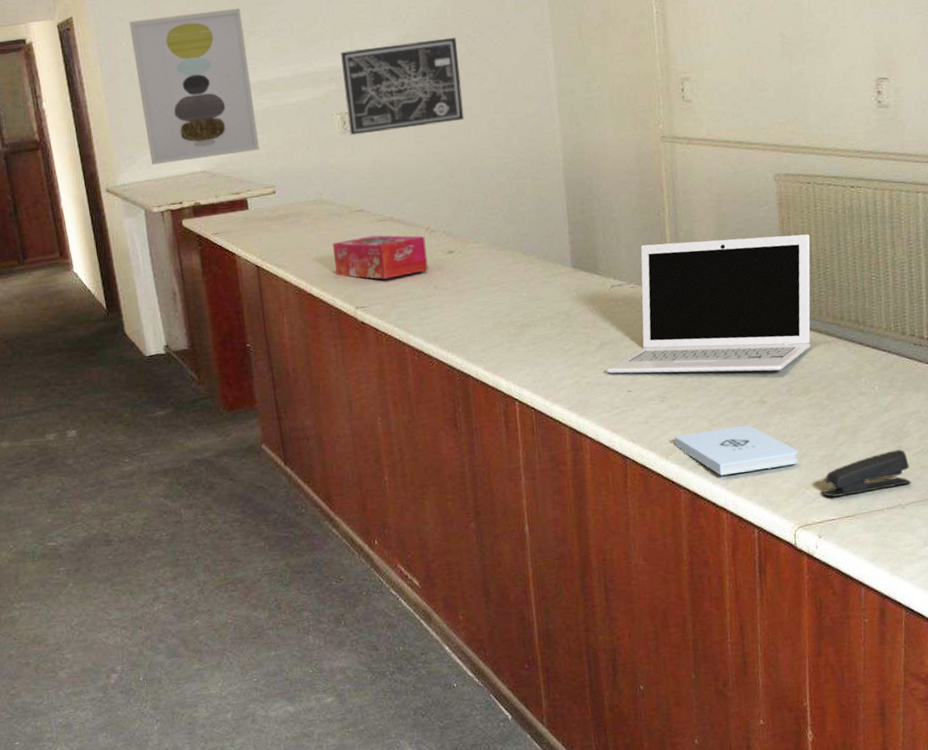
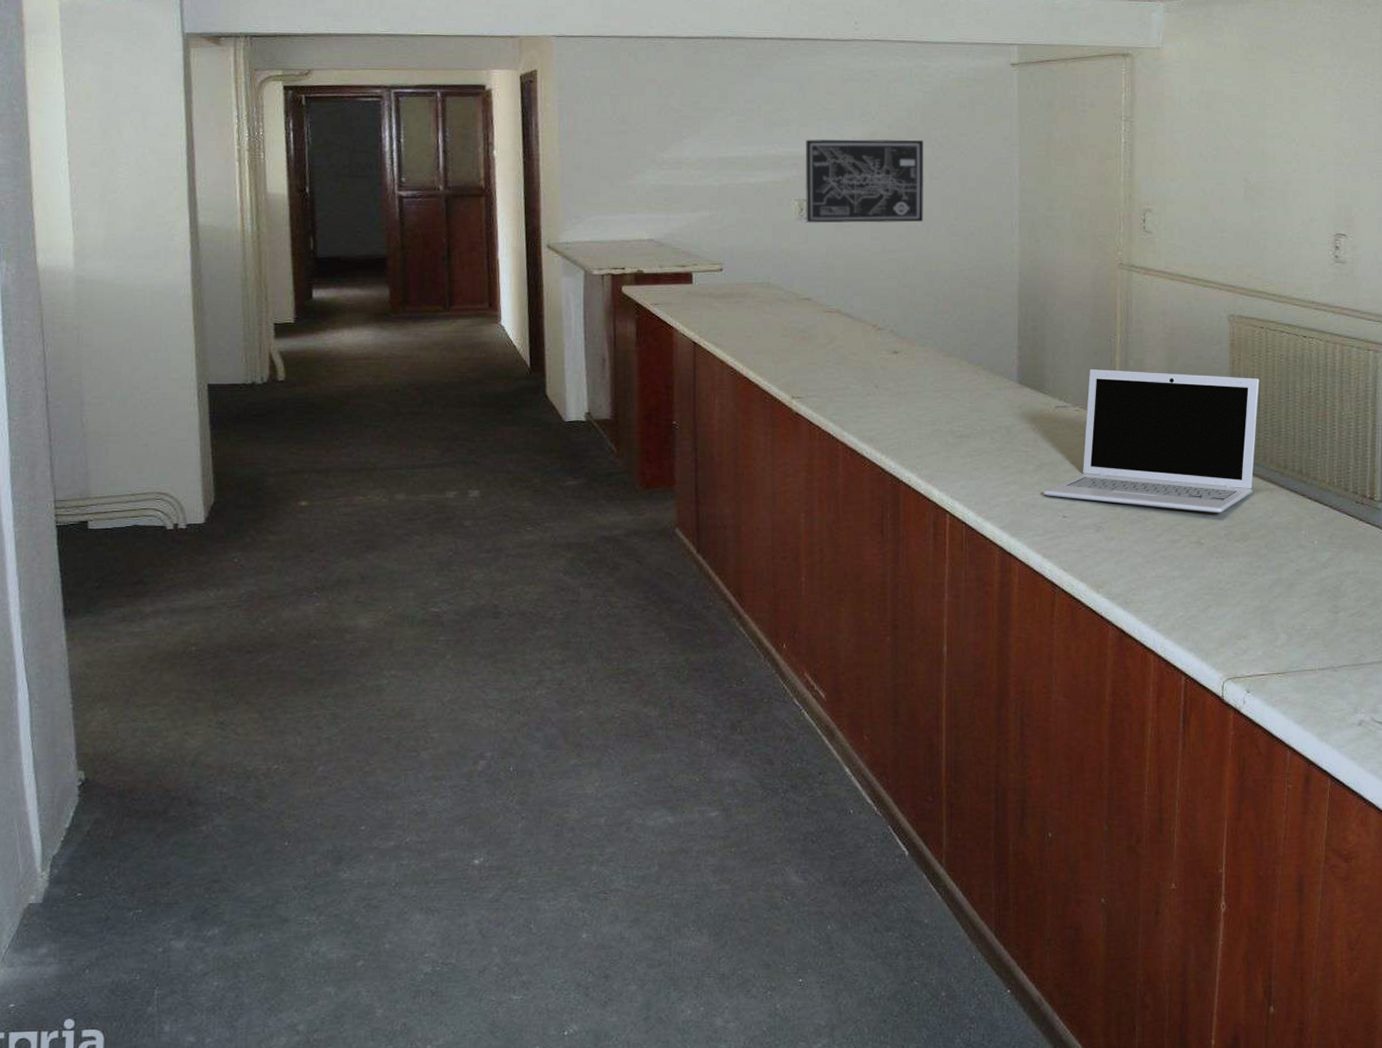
wall art: present [129,8,259,165] -> none [594,81,712,227]
tissue box: present [332,235,429,280] -> none [774,326,871,372]
notepad: present [674,425,799,476] -> none [1106,566,1233,616]
stapler: present [821,449,912,498] -> none [1253,609,1345,652]

